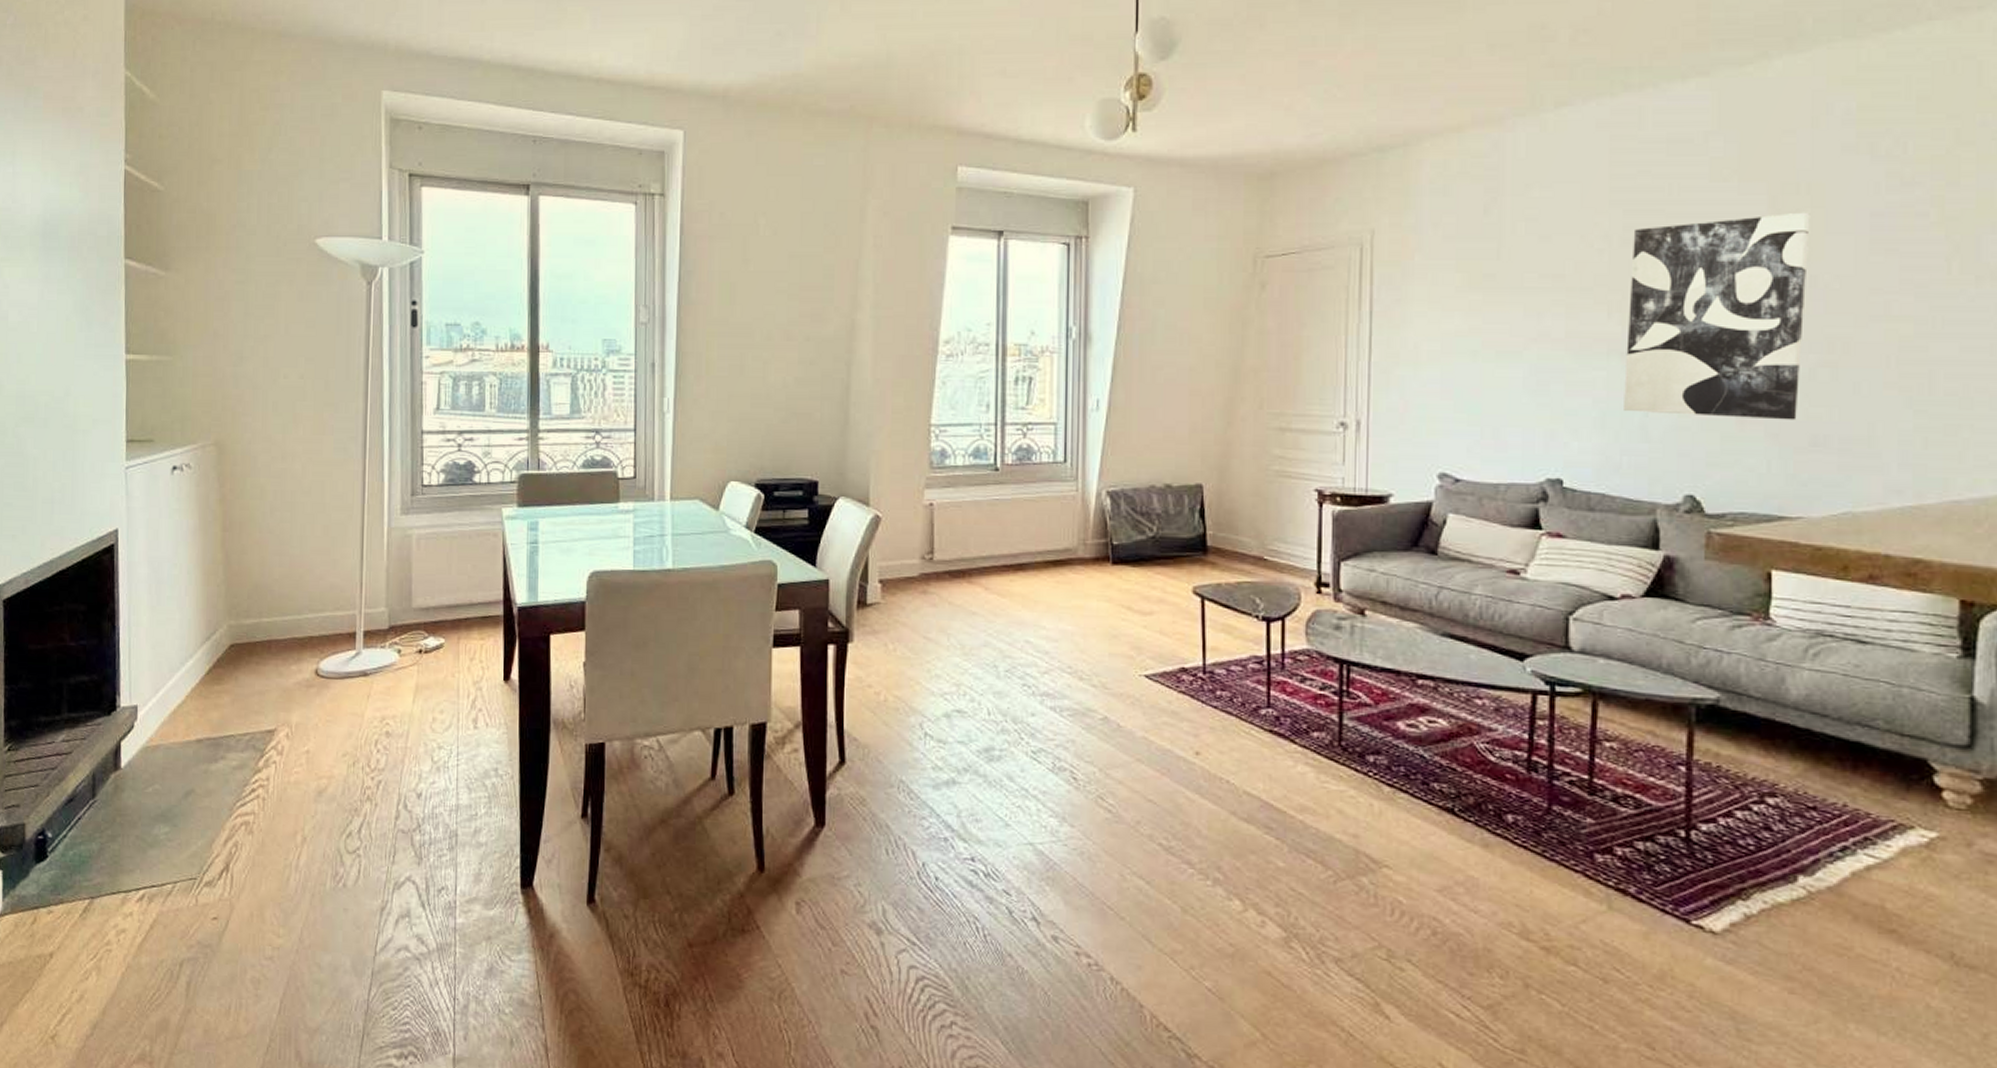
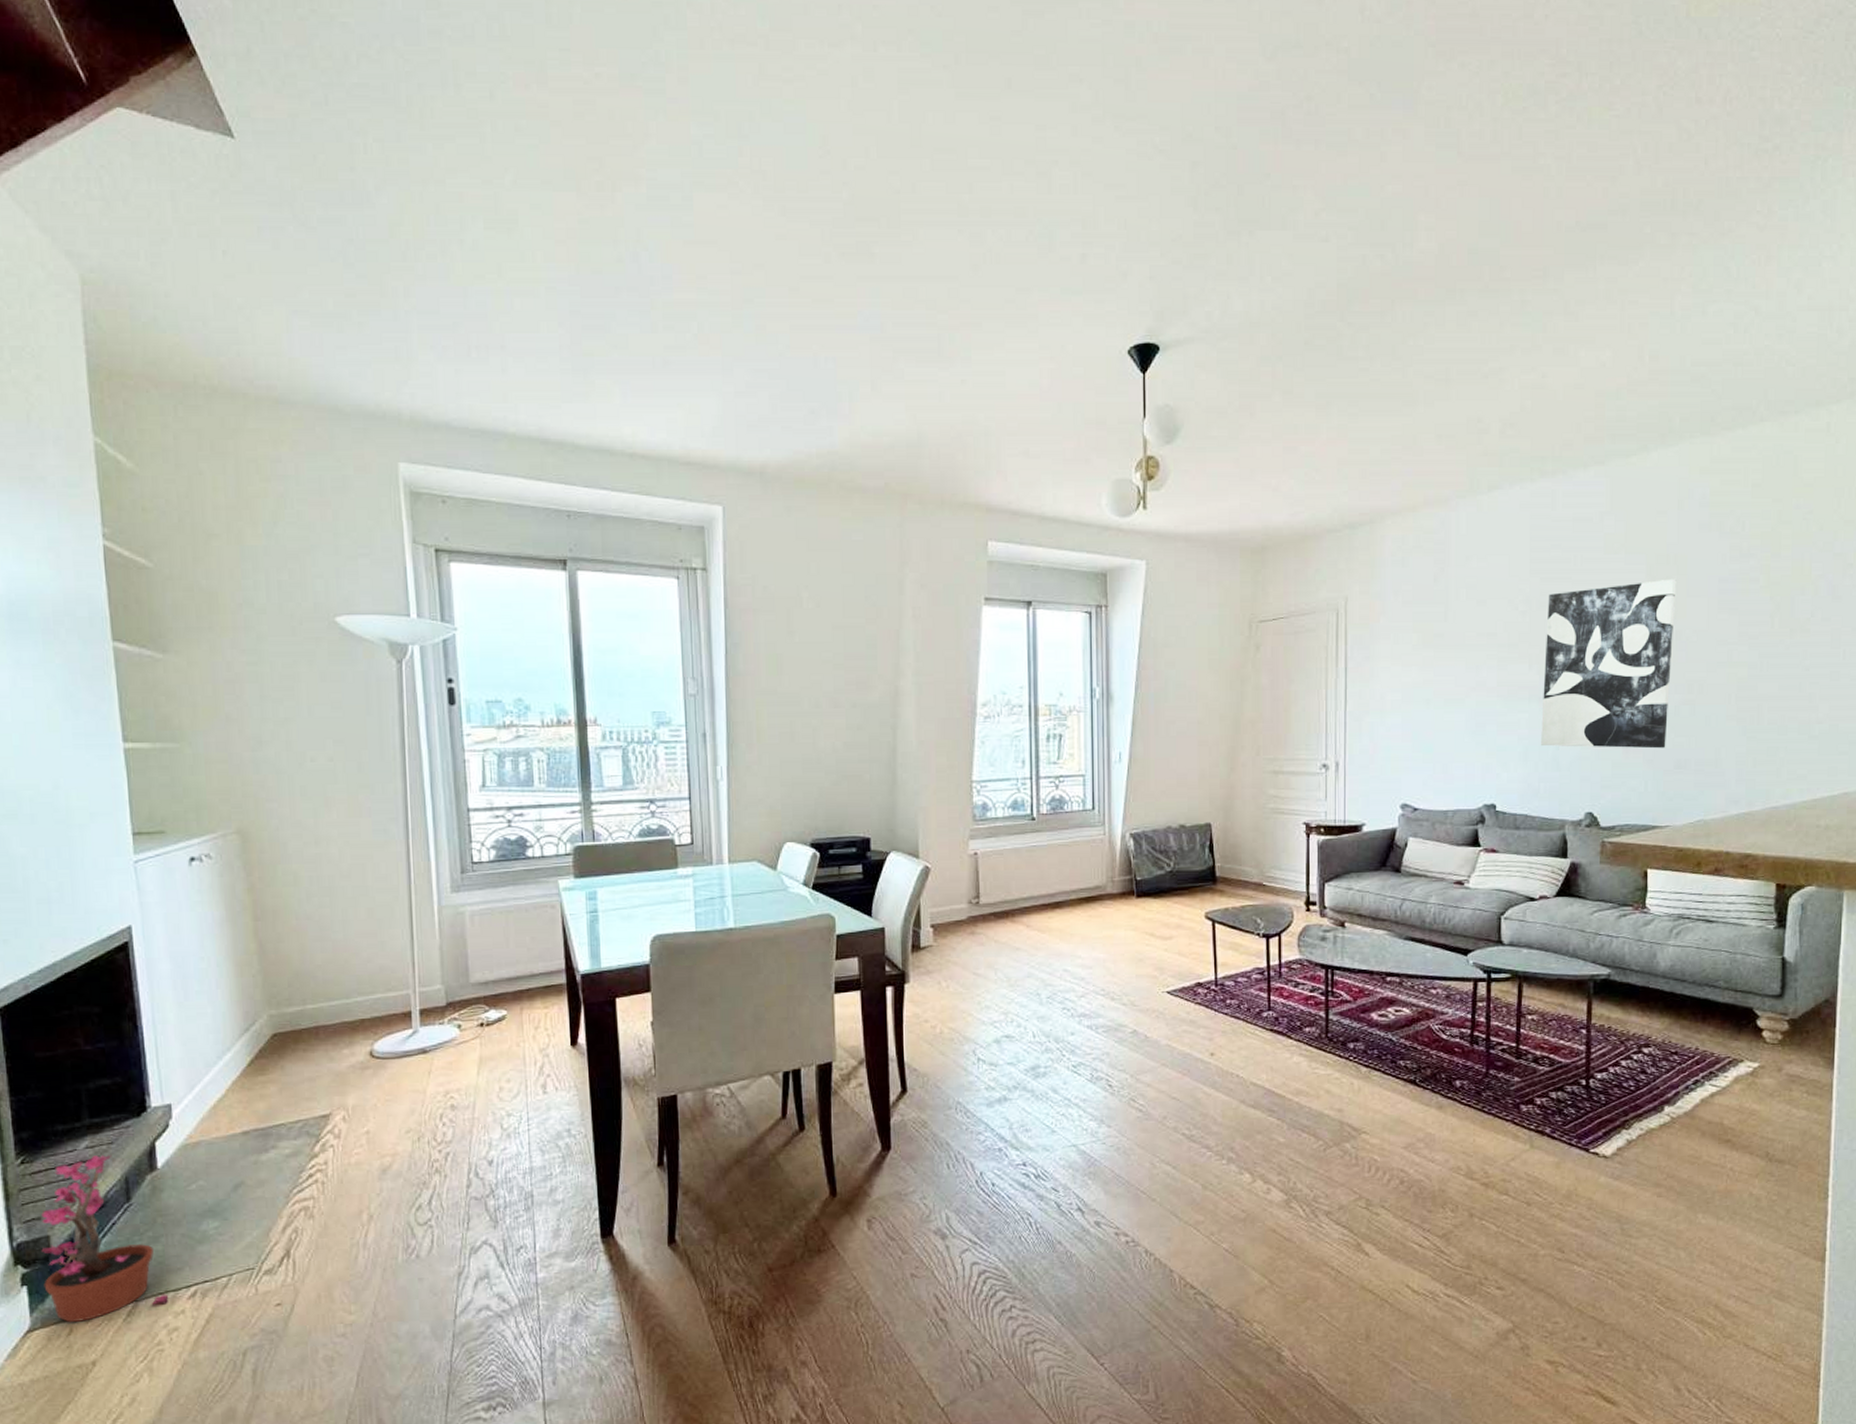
potted plant: none [16,749,119,912] -> present [41,1155,168,1323]

